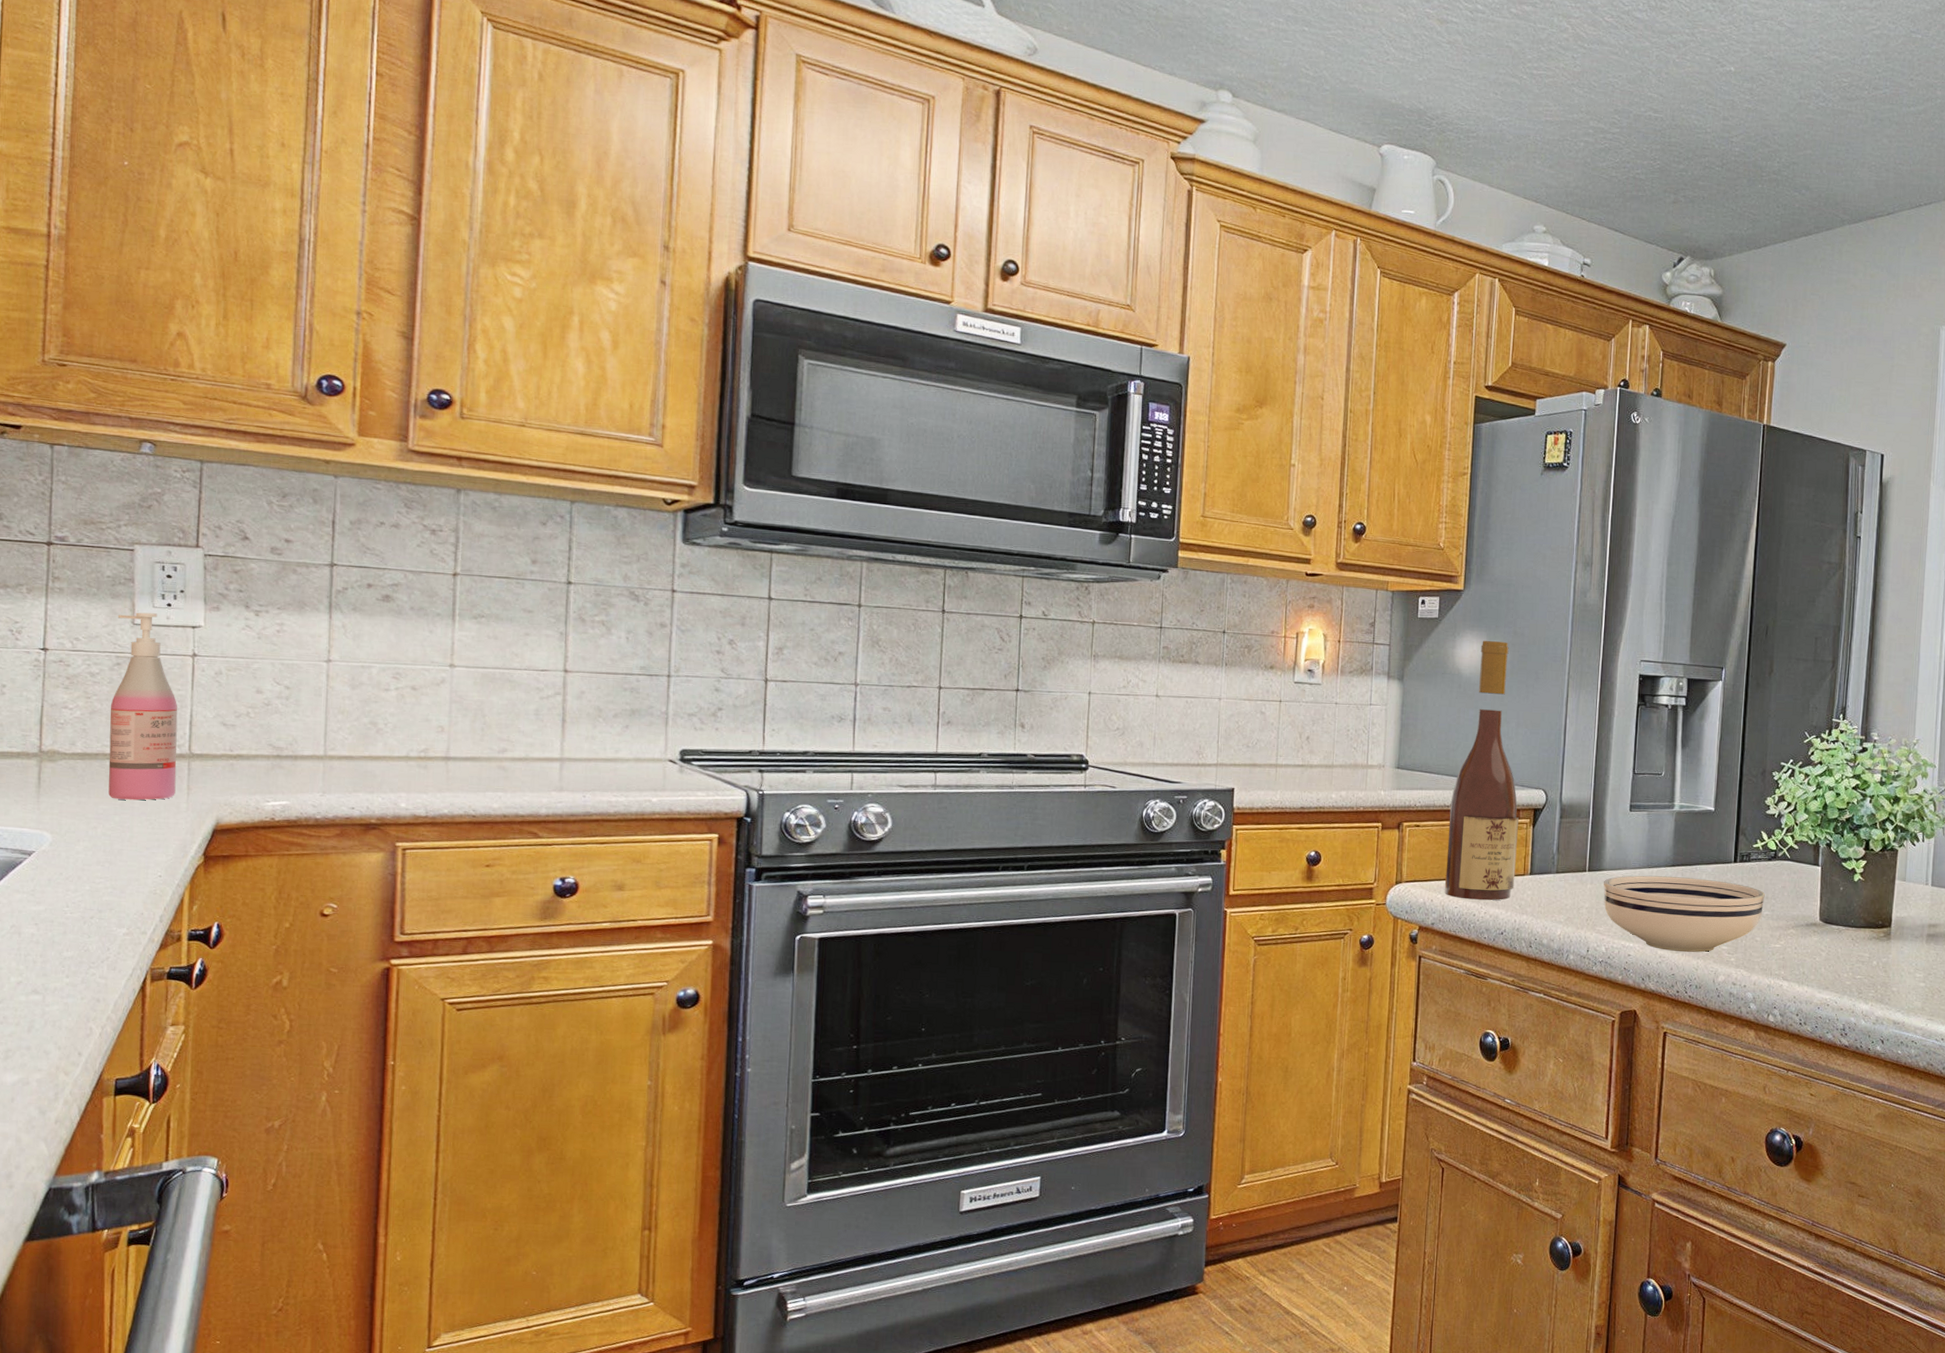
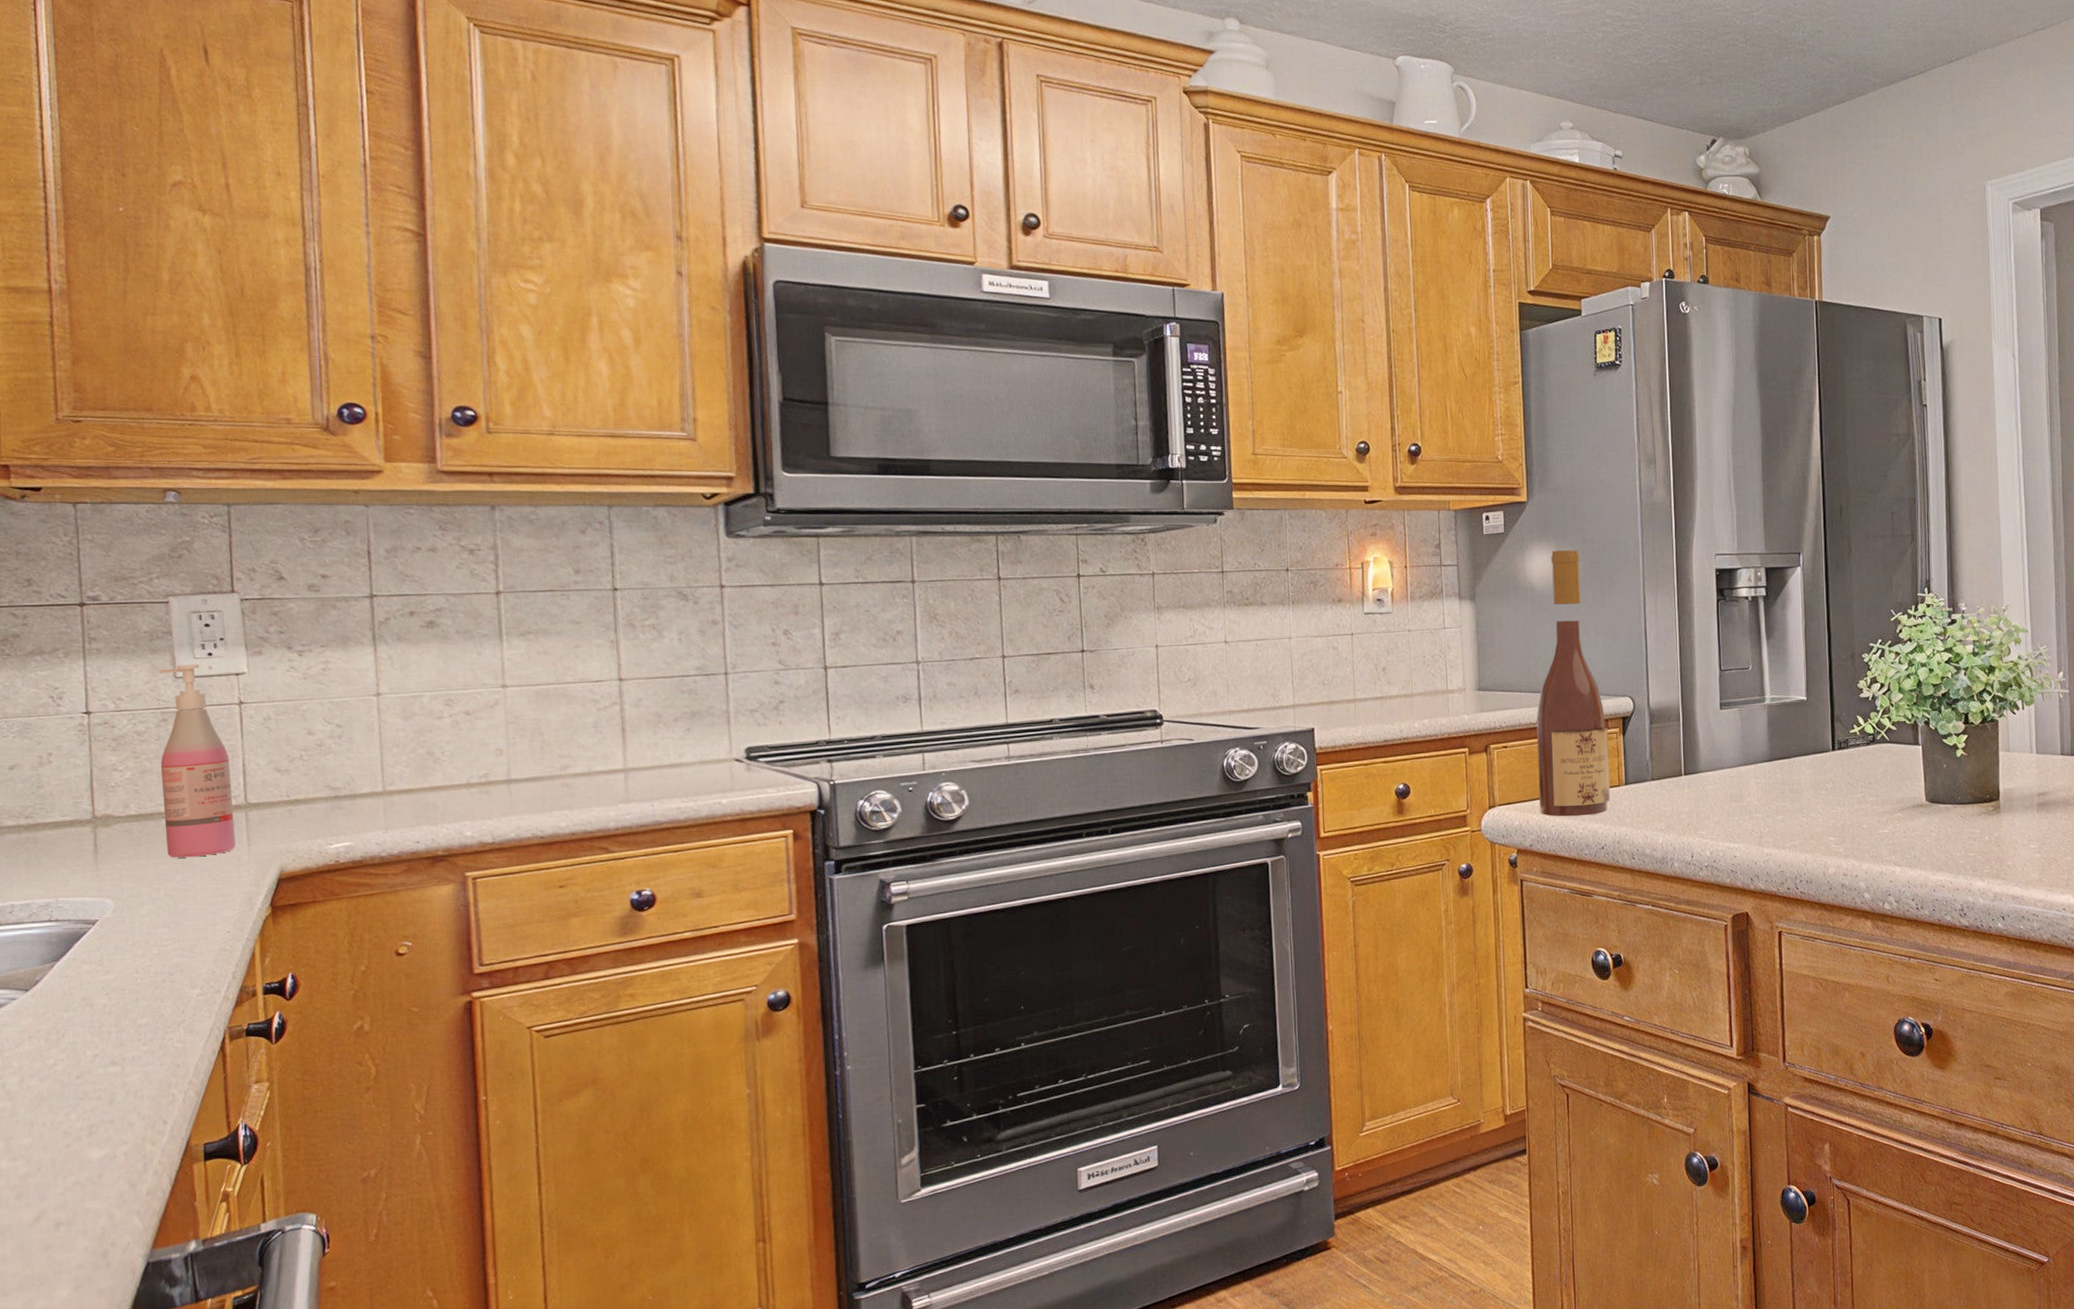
bowl: present [1603,875,1765,953] -> none [1700,770,1867,848]

